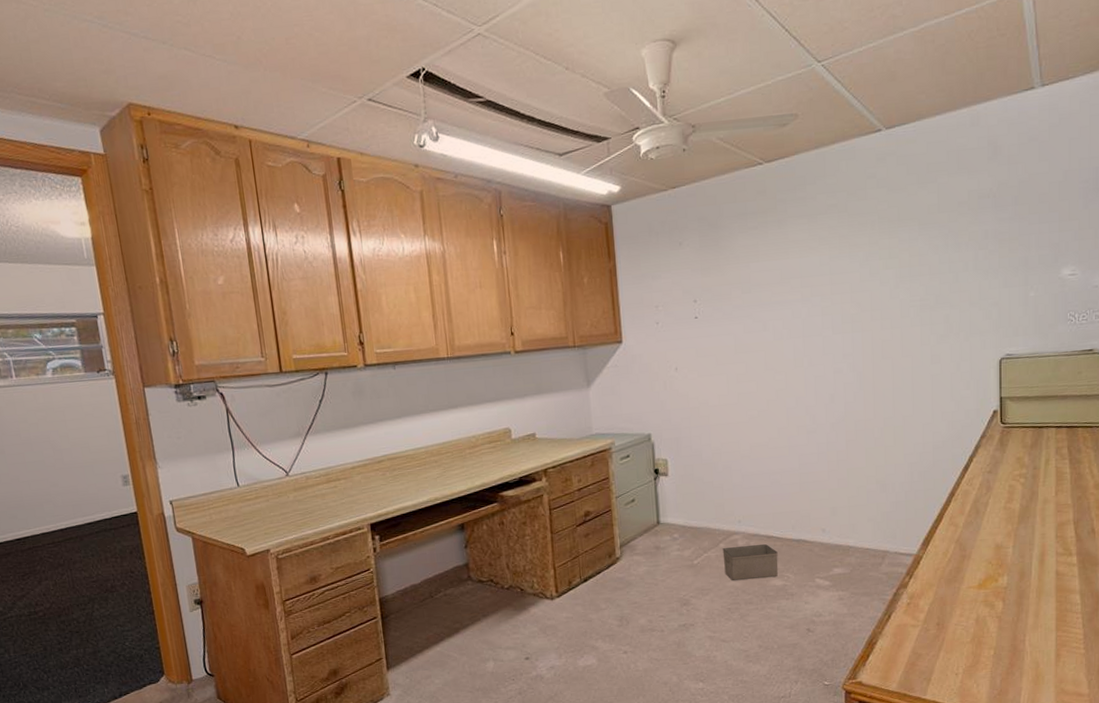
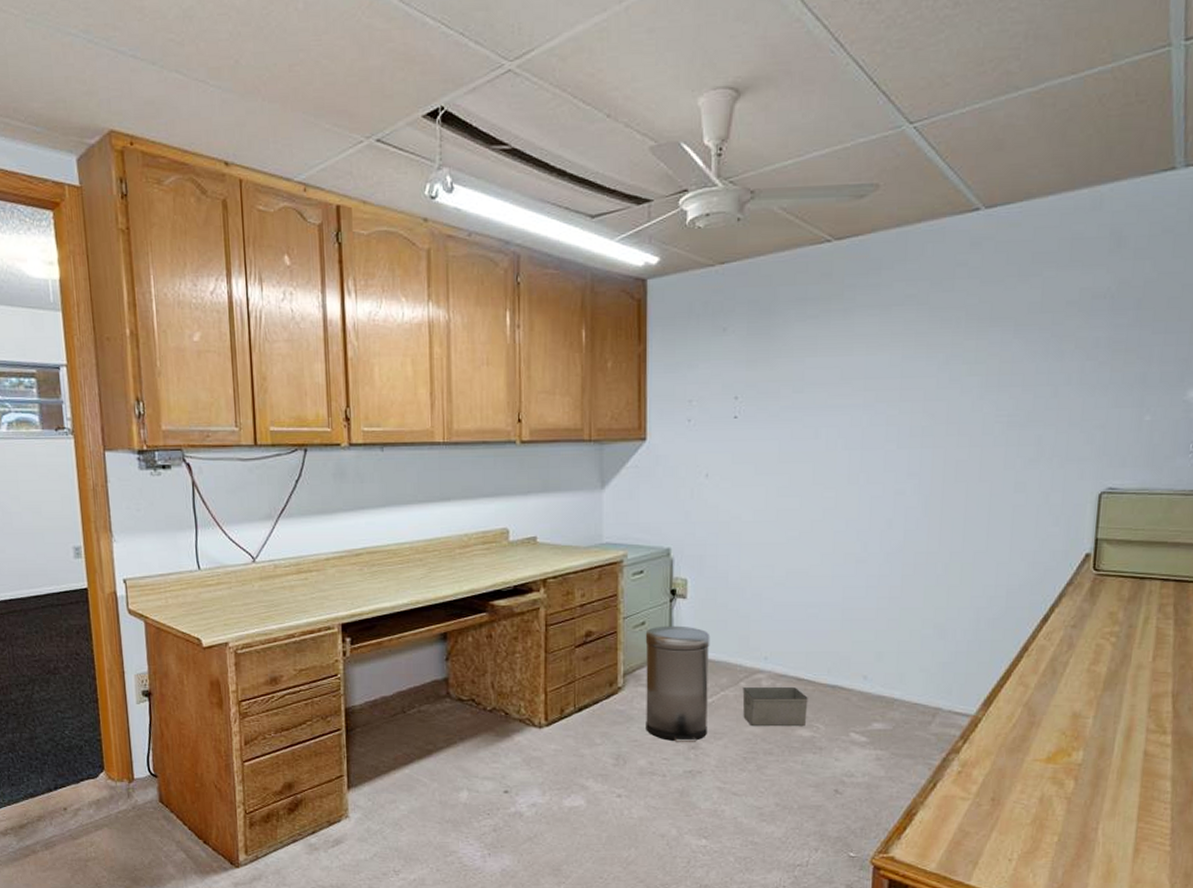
pedal bin: none [636,499,696,601] -> present [645,625,710,742]

